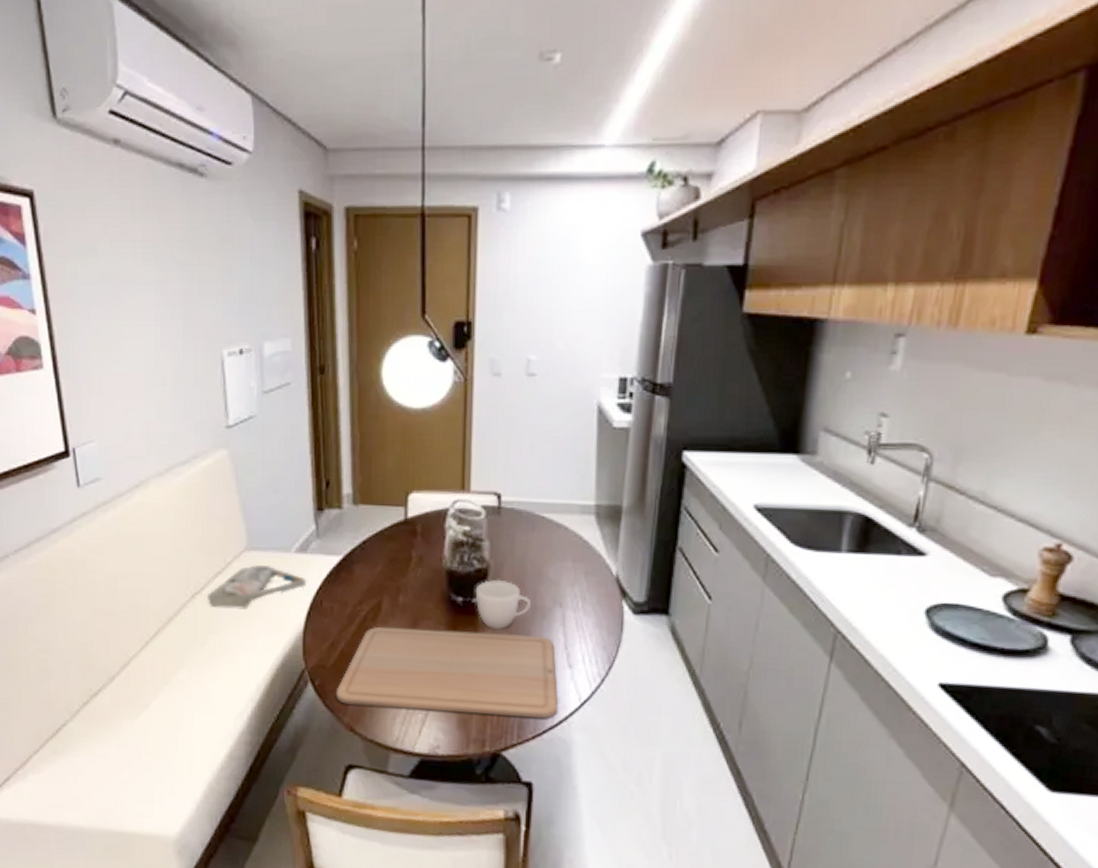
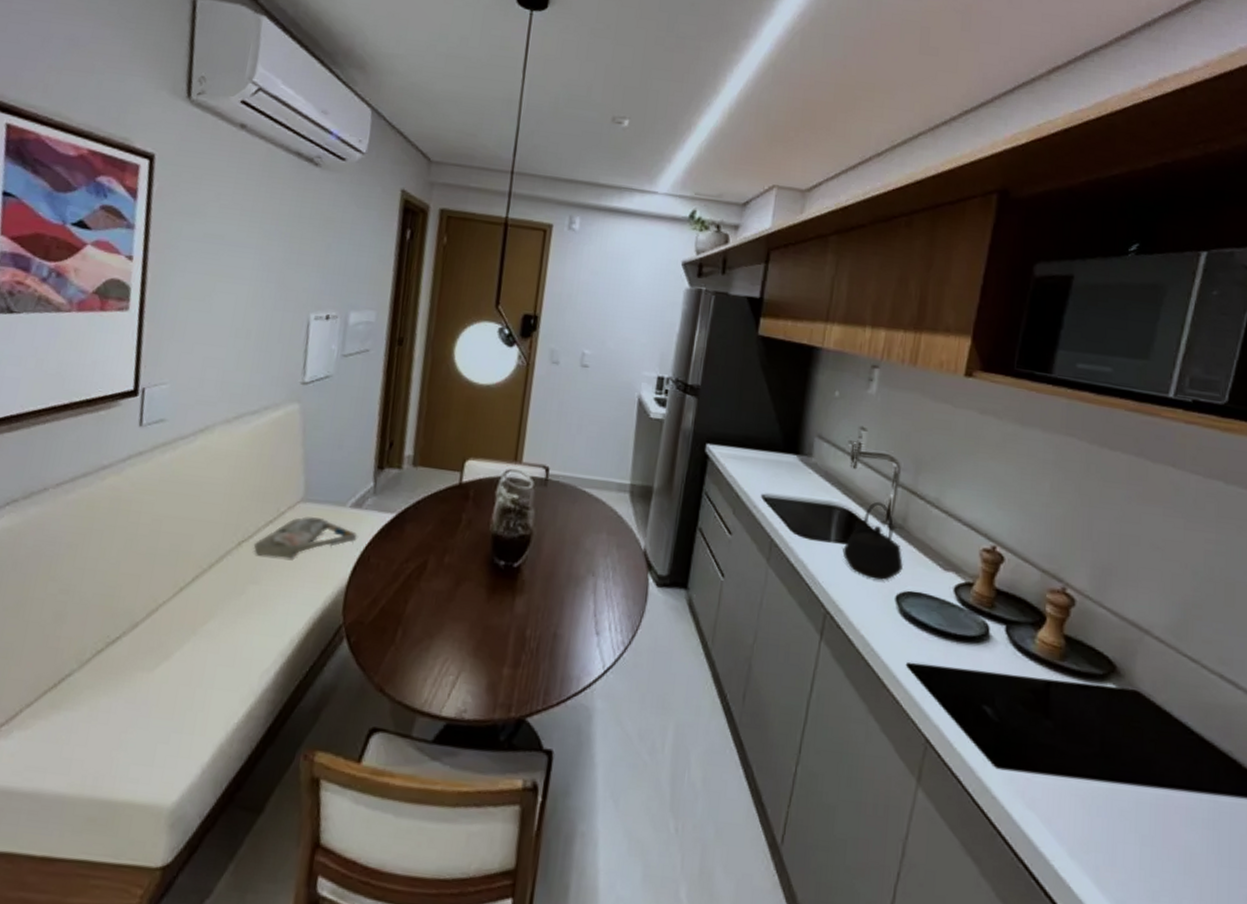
chopping board: present [335,626,559,719] -> none [369,584,585,685]
cup: present [475,579,532,631] -> none [516,546,568,596]
kettle: none [857,501,936,592] -> present [842,501,904,580]

